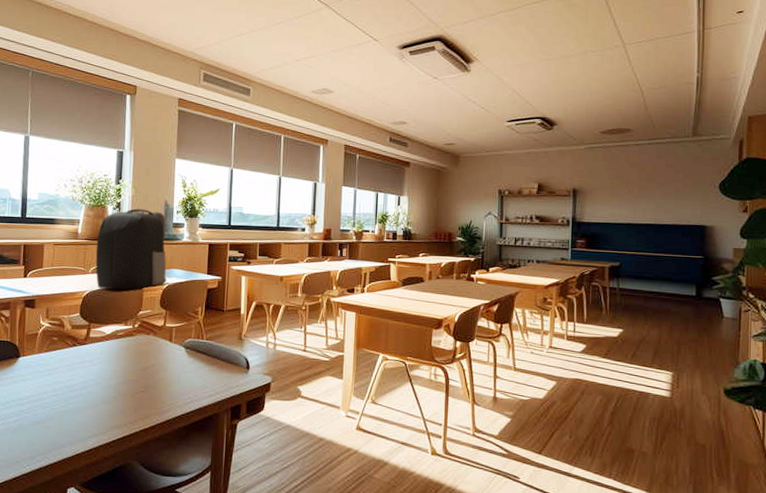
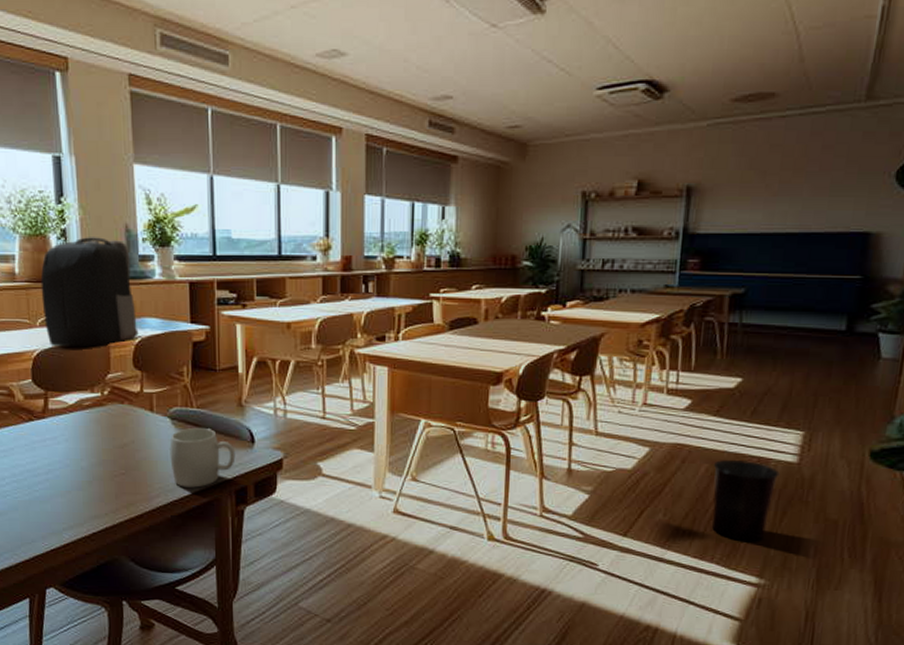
mug: none [181,355,234,405] -> present [170,427,236,488]
waste bin: none [605,392,657,461] -> present [711,459,780,541]

